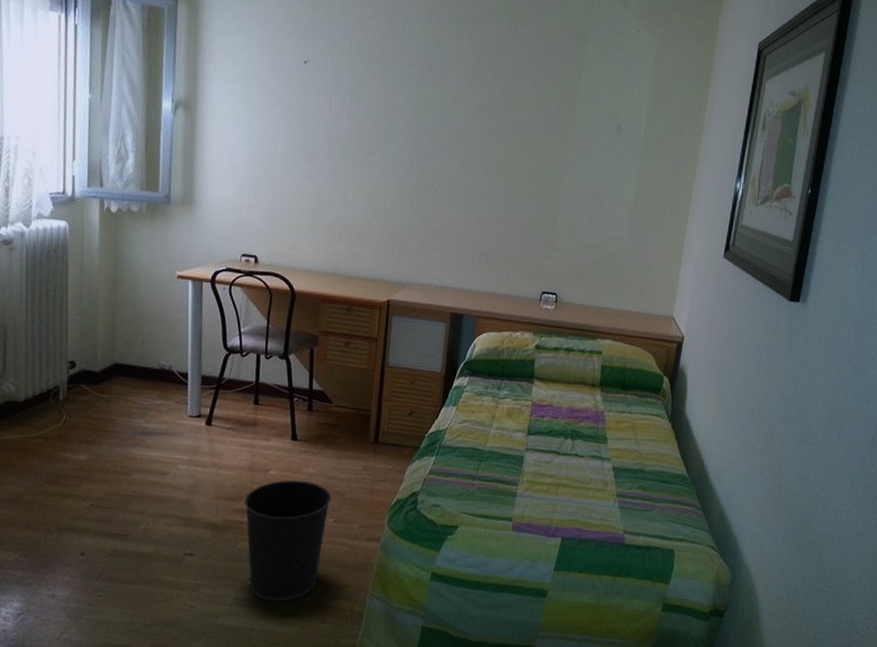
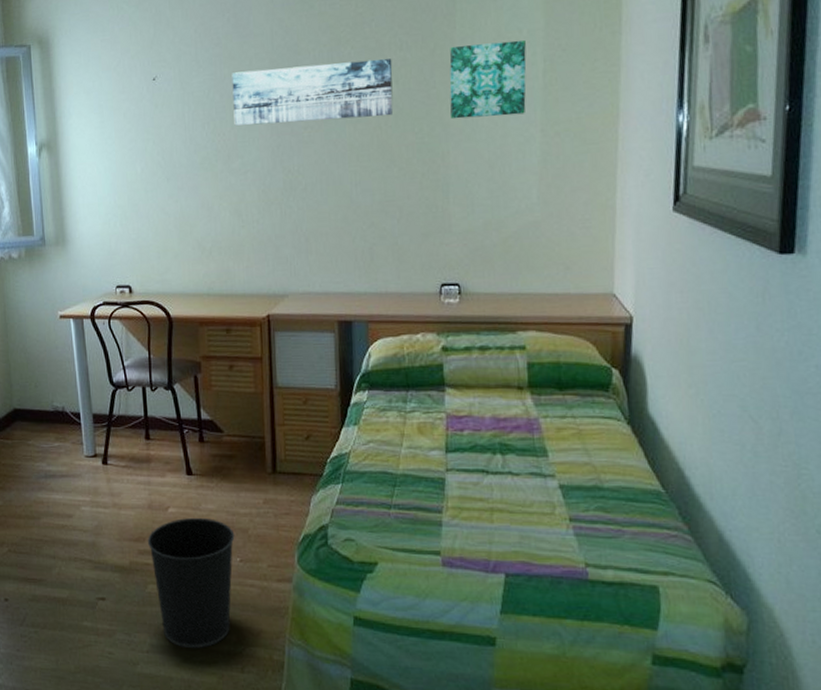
wall art: none [378,72,527,140] -> present [232,58,393,126]
wall art: none [568,91,635,160] -> present [449,39,527,119]

